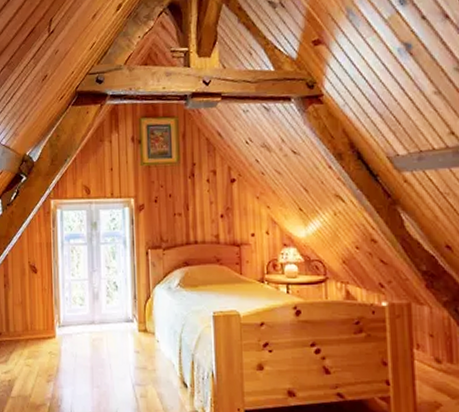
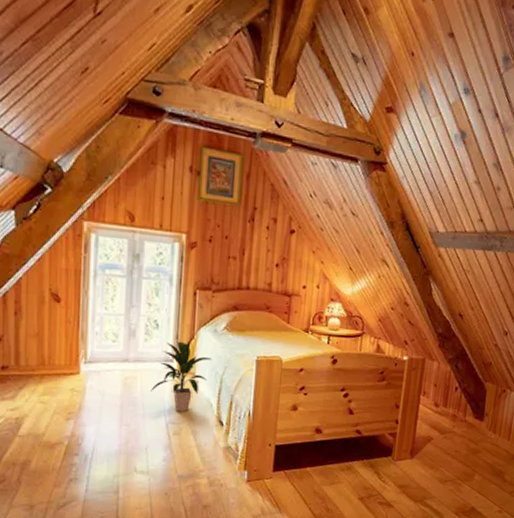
indoor plant: none [116,300,169,373] -> present [150,340,211,412]

